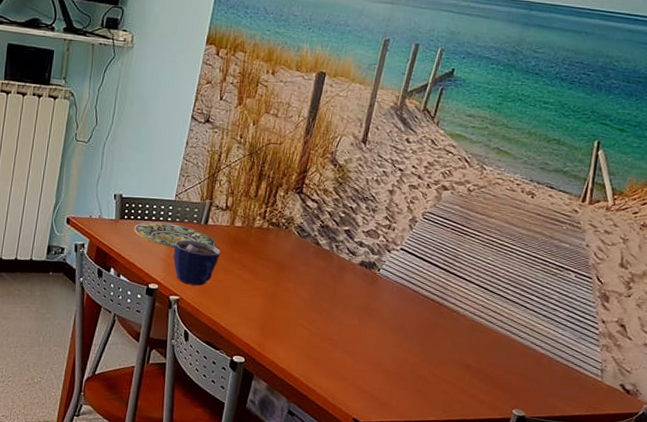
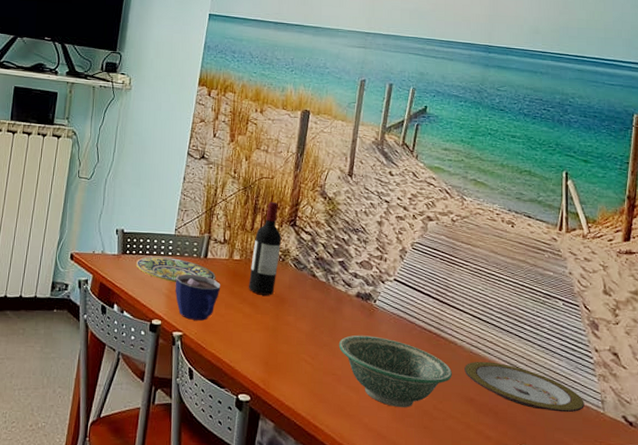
wine bottle: none [248,168,287,263] -> present [248,201,282,296]
bowl: none [337,302,452,372] -> present [338,335,453,408]
plate: none [464,329,583,380] -> present [464,361,584,413]

